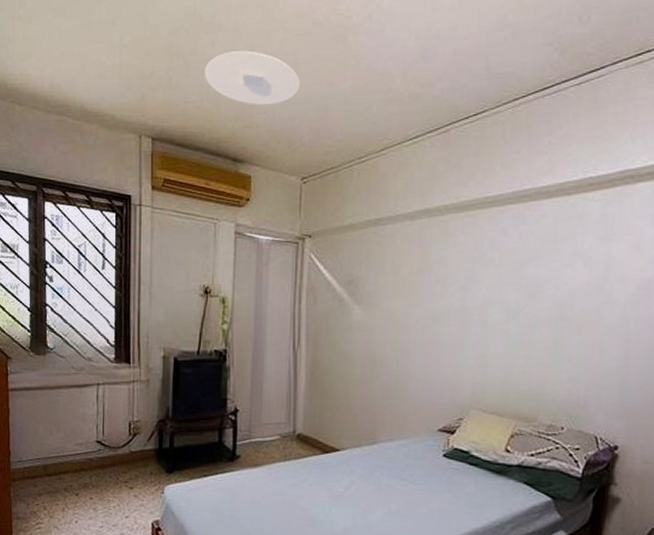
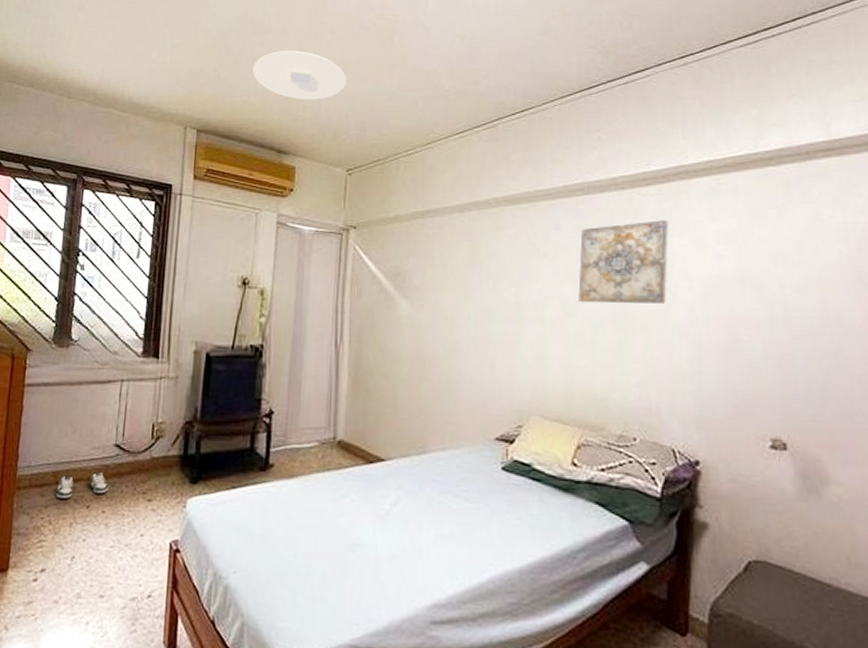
shoe: none [47,464,94,488] -> present [56,471,109,499]
wall art: none [520,225,610,307] -> present [578,220,669,304]

